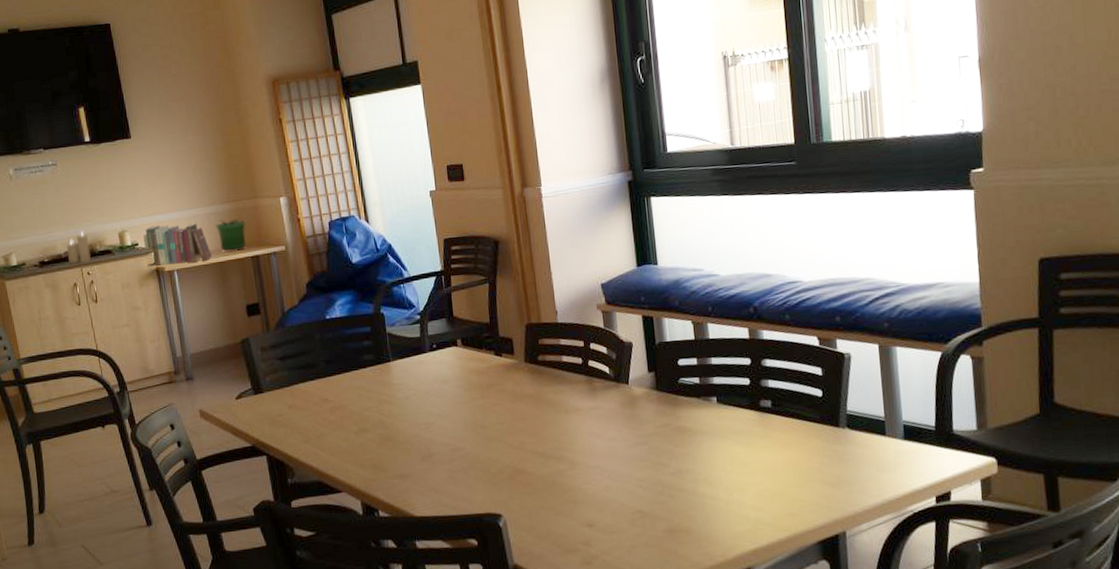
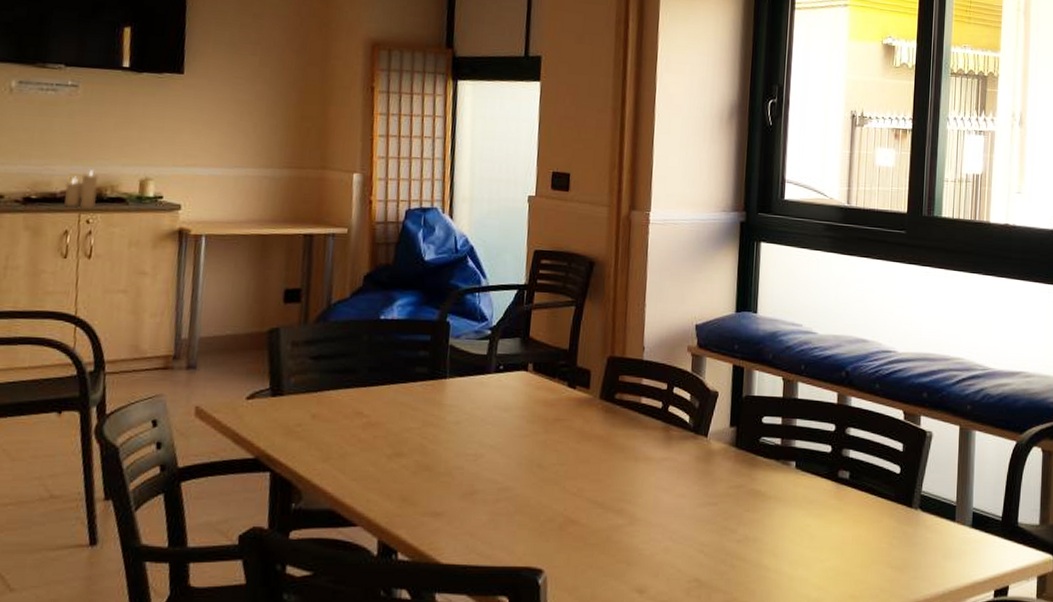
books: present [142,223,212,267] -> none [169,179,255,231]
planter: present [215,216,249,252] -> none [266,185,310,225]

